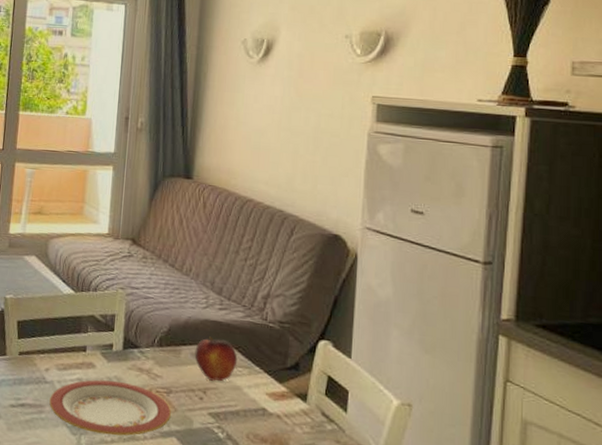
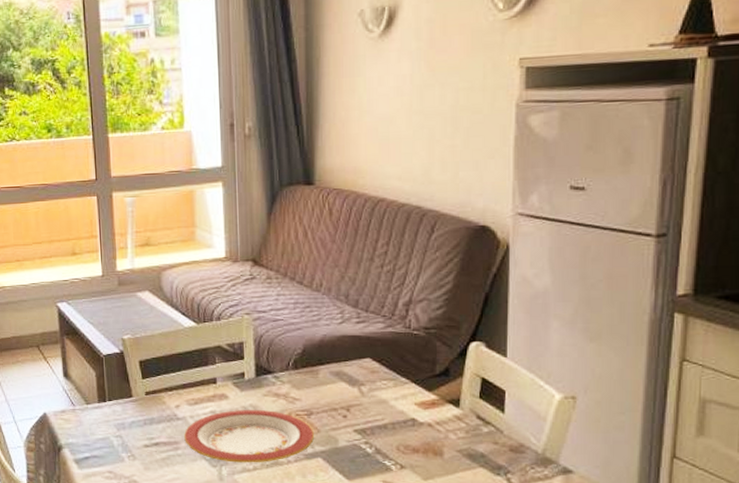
fruit: present [194,336,238,382] -> none [334,352,381,397]

